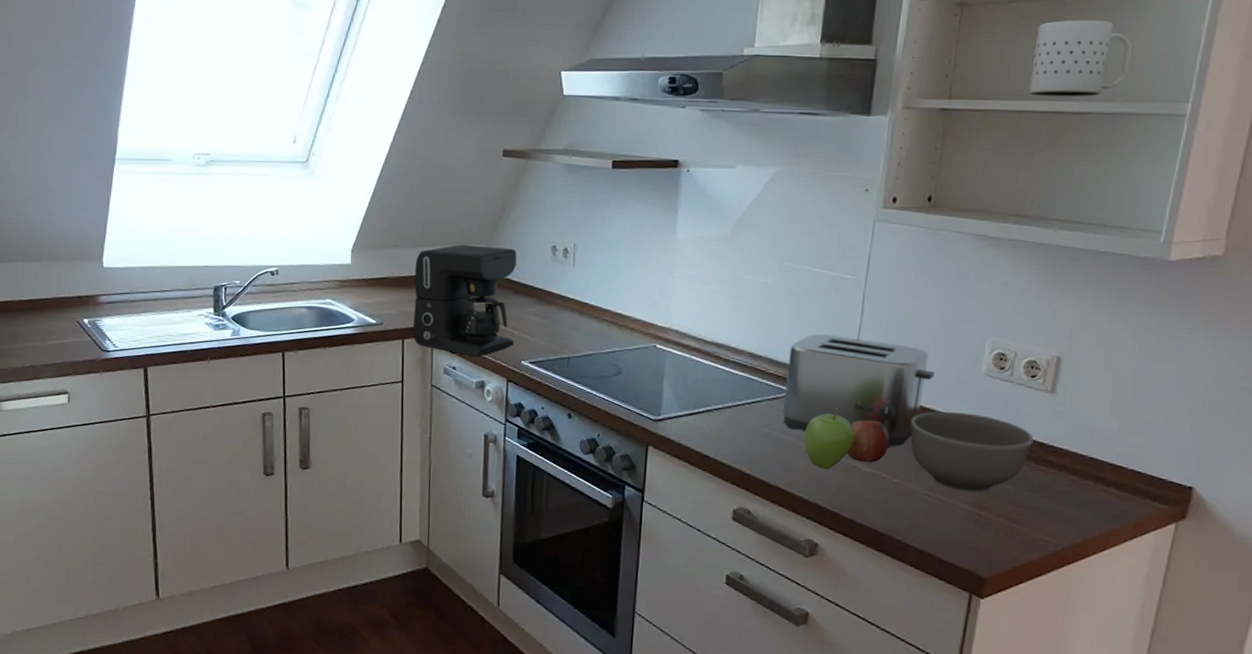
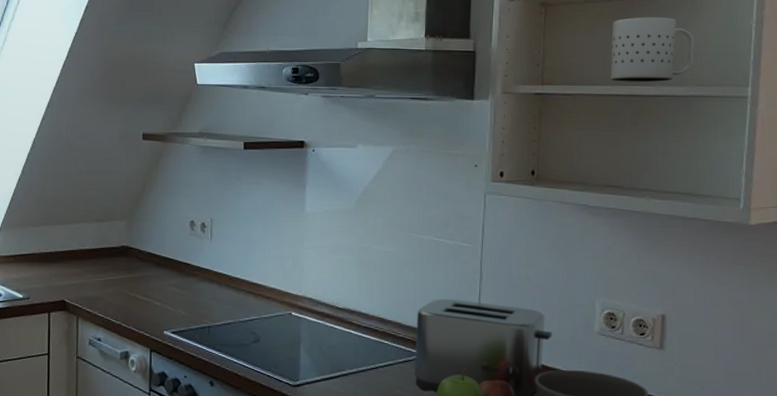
coffee maker: present [413,244,517,357] -> none [59,221,158,328]

